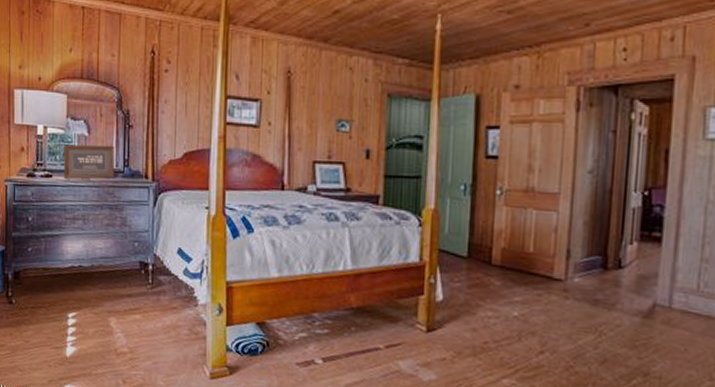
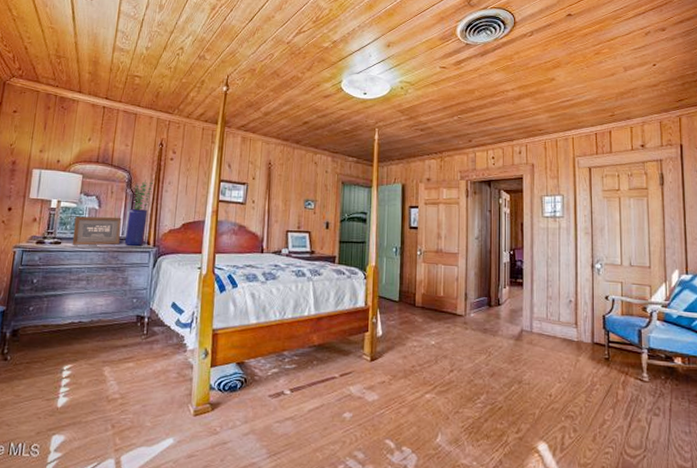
vase: none [119,97,147,181] -> present [124,179,153,247]

